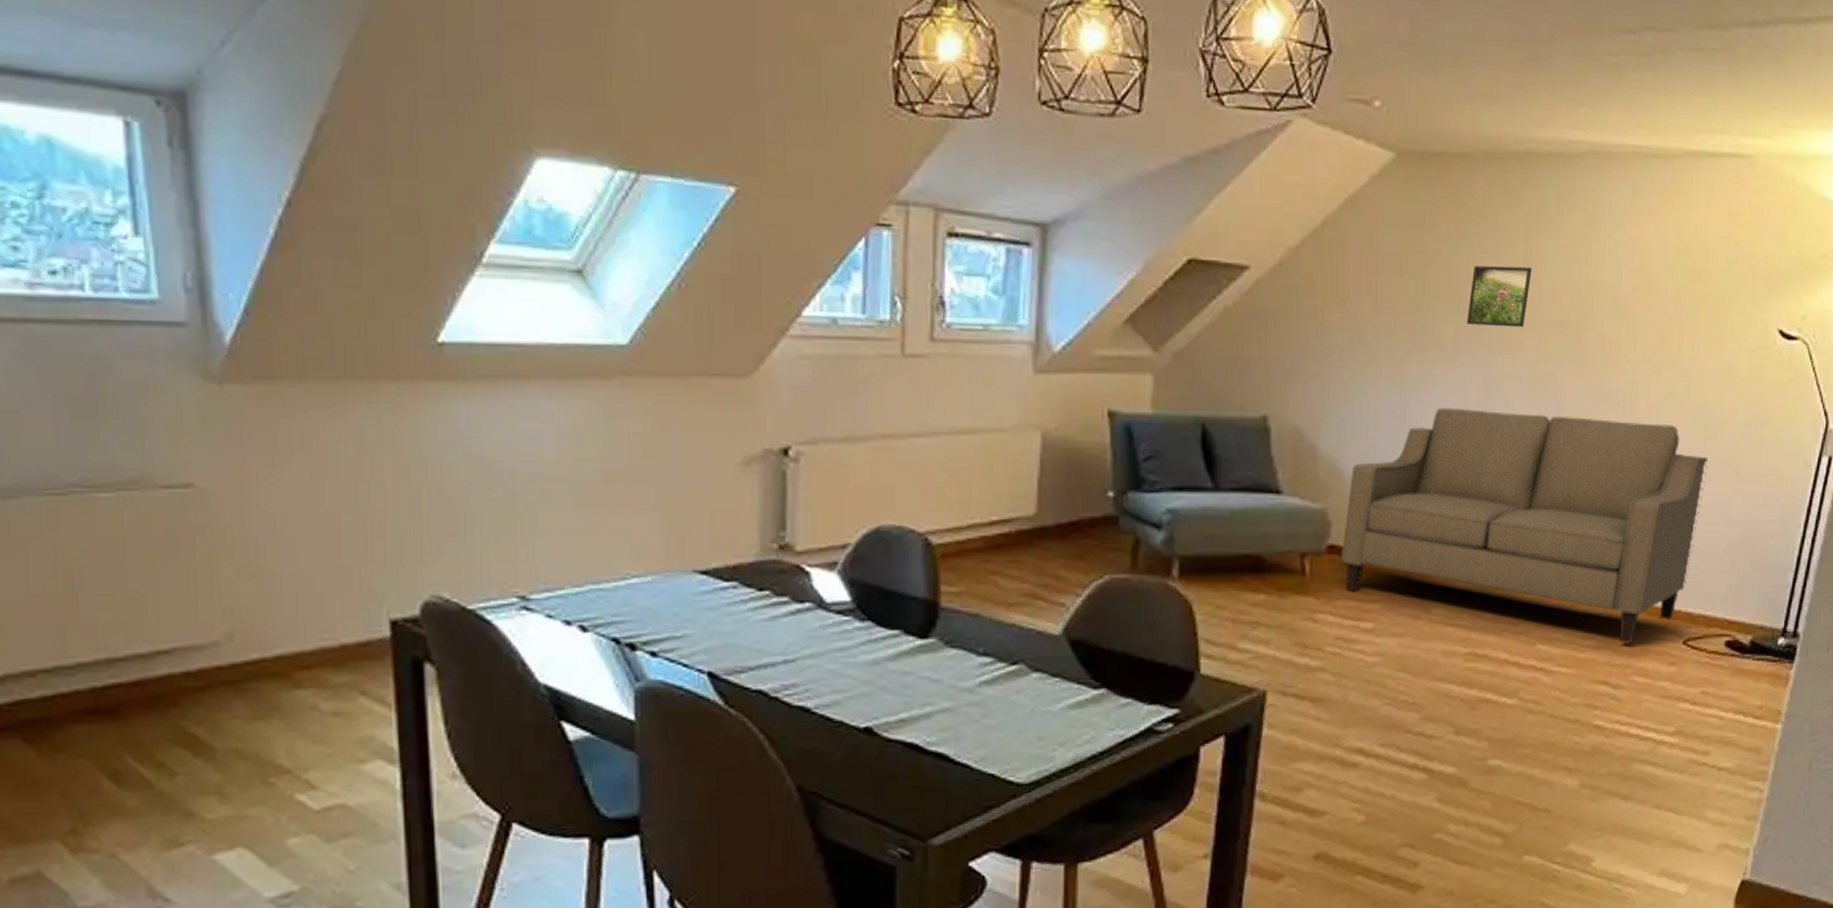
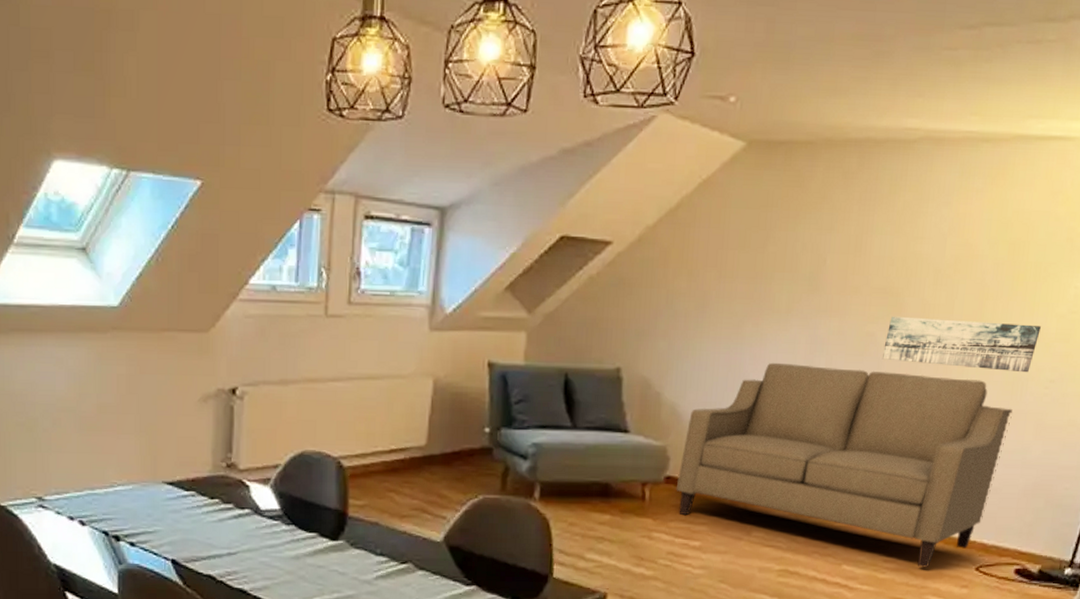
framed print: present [1466,265,1532,328] -> none [799,240,863,294]
wall art: none [1562,352,1730,416] -> present [881,316,1041,373]

